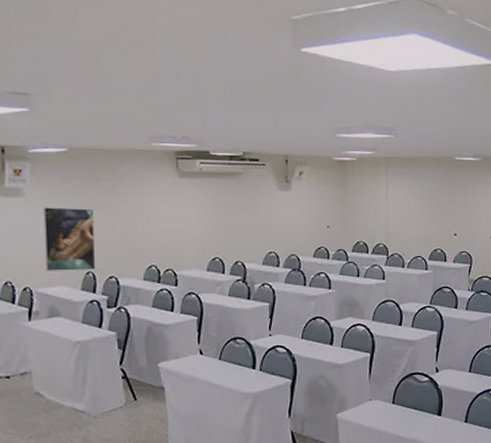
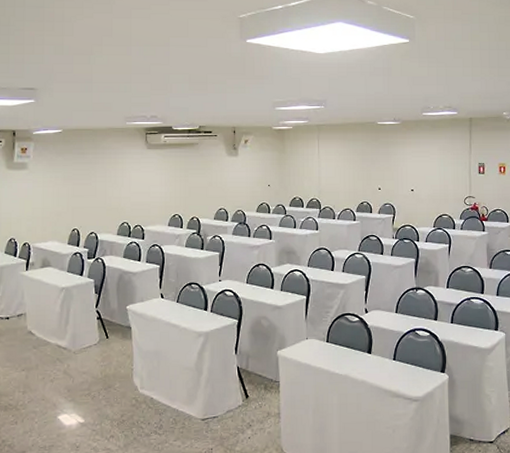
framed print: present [42,207,96,271] -> none [40,177,81,229]

